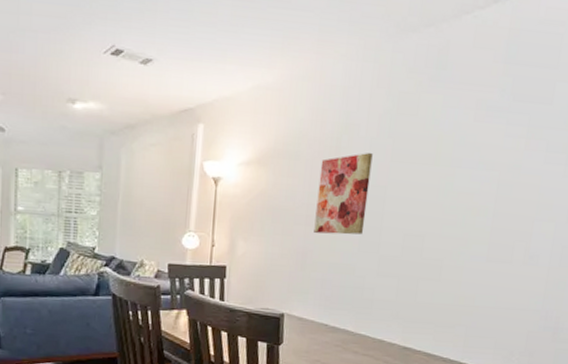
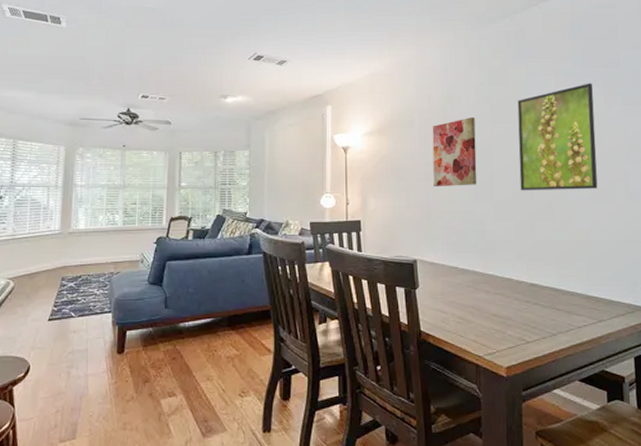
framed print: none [410,121,516,249] -> present [517,83,598,191]

